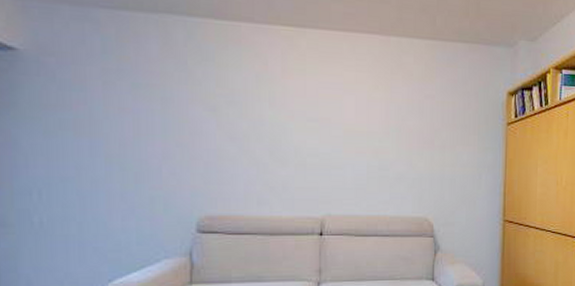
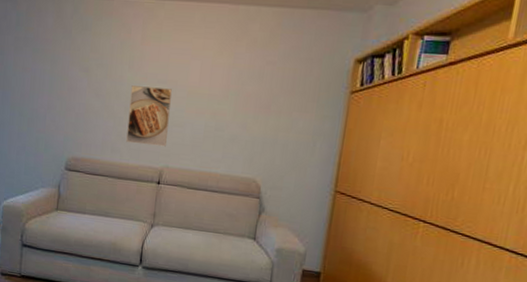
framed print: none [275,125,325,193] -> present [126,85,172,147]

